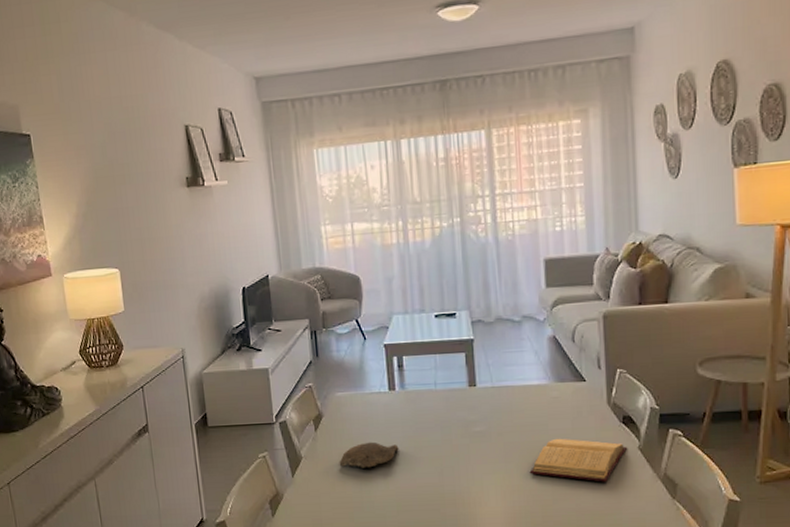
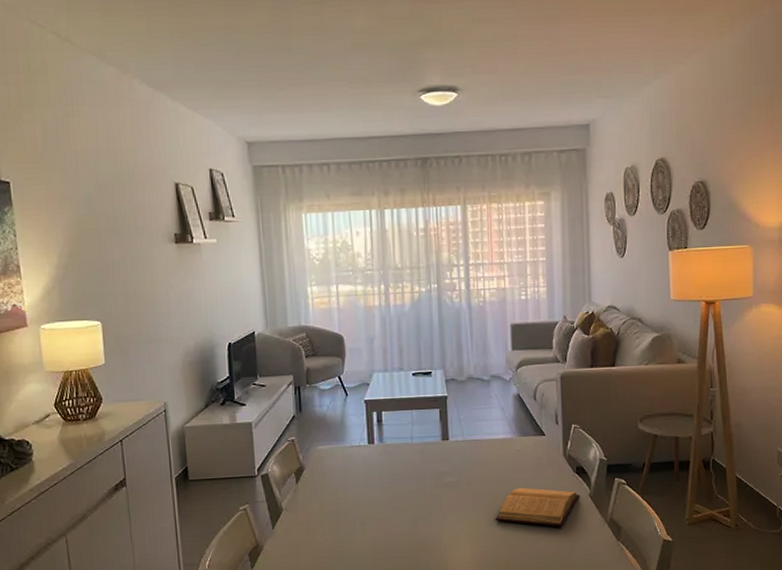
pottery: present [339,441,399,468] -> none [319,493,376,519]

